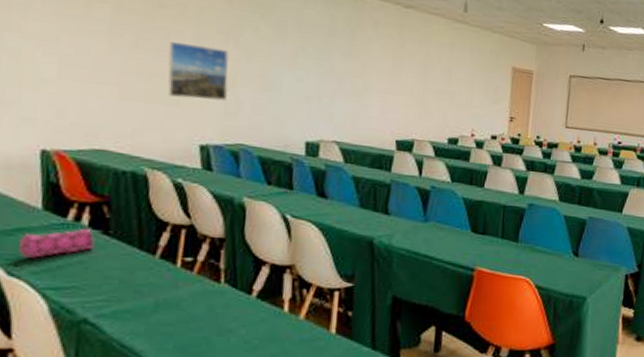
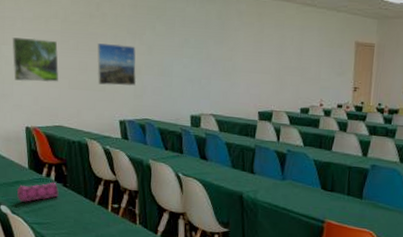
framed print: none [22,22,104,90] -> present [12,37,59,83]

